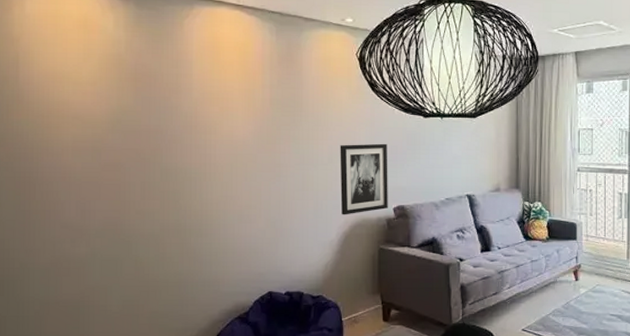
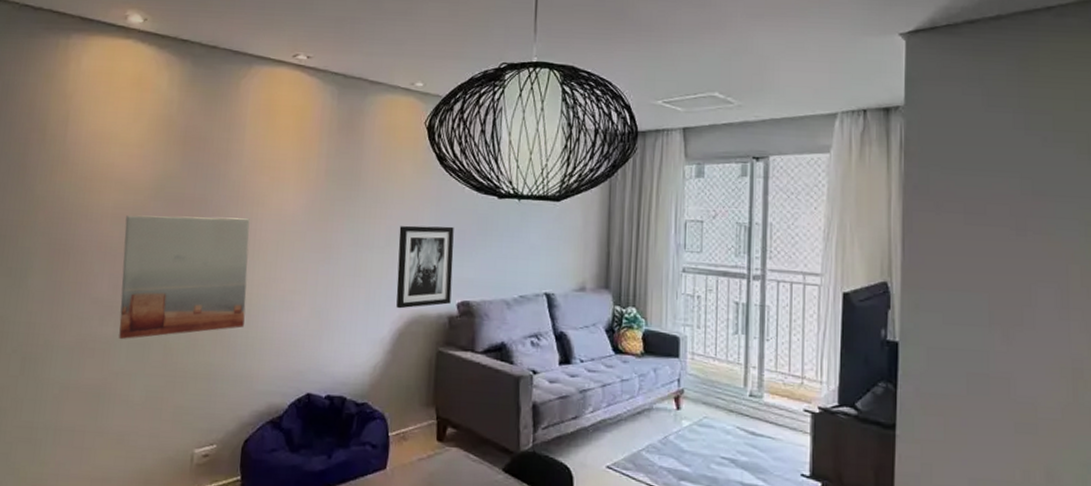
wall art: none [86,145,207,259] -> present [119,215,250,340]

